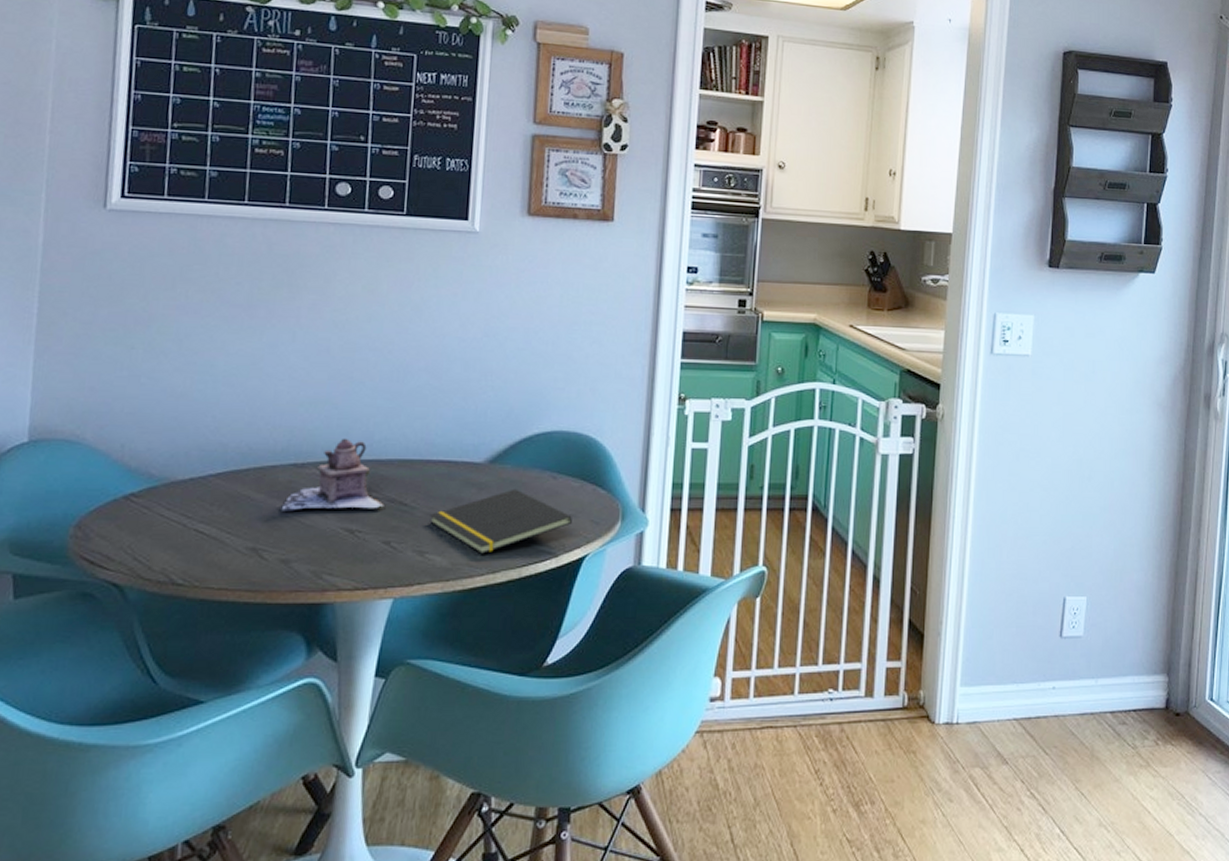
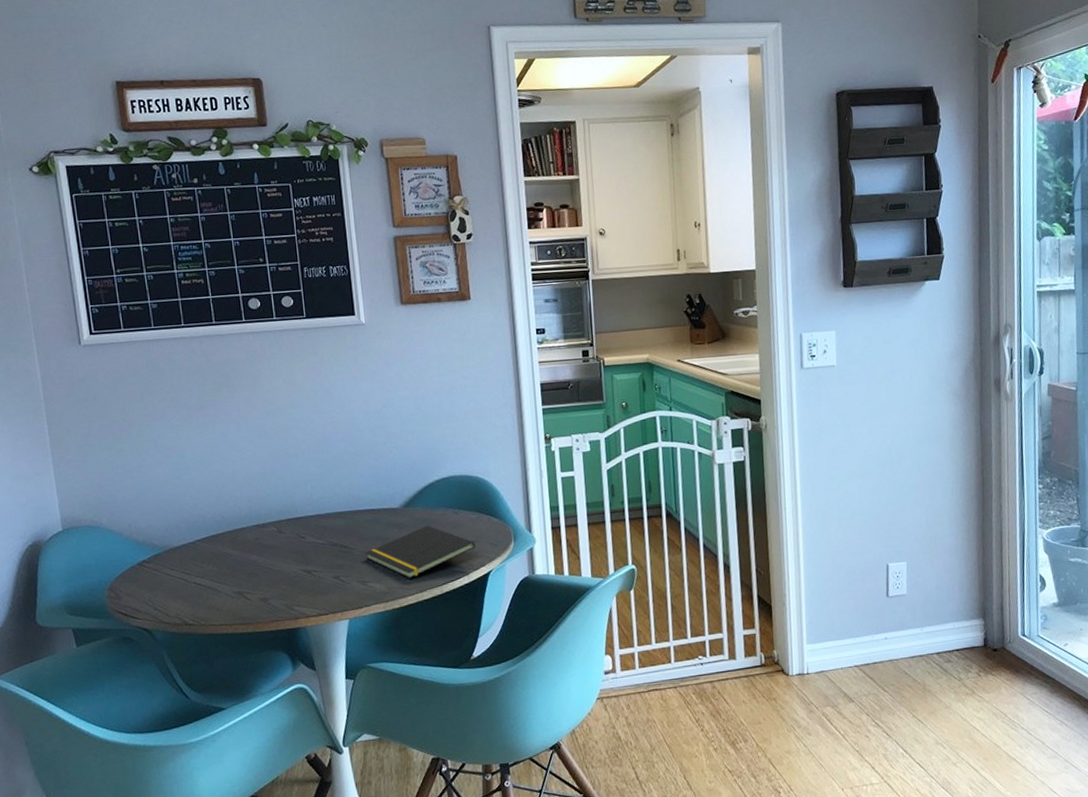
teapot: present [281,438,384,511] -> none [253,500,330,562]

